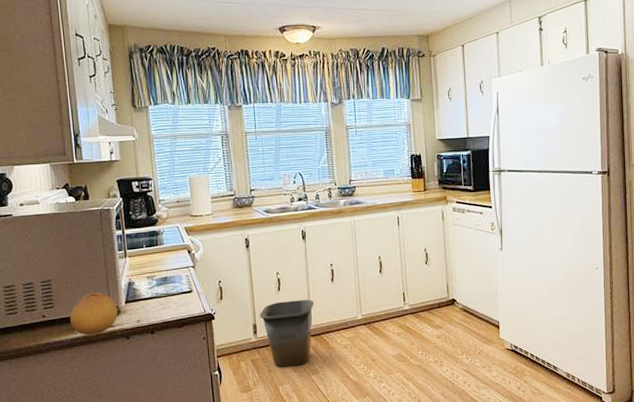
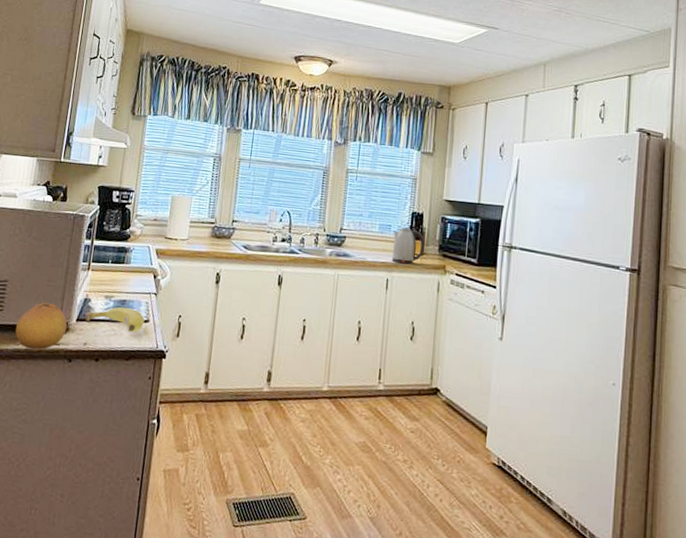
fruit: none [133,283,189,304] -> present [85,306,145,333]
waste bin: present [260,299,314,367] -> none [215,351,278,432]
kettle: none [397,169,426,202] -> present [391,227,425,265]

